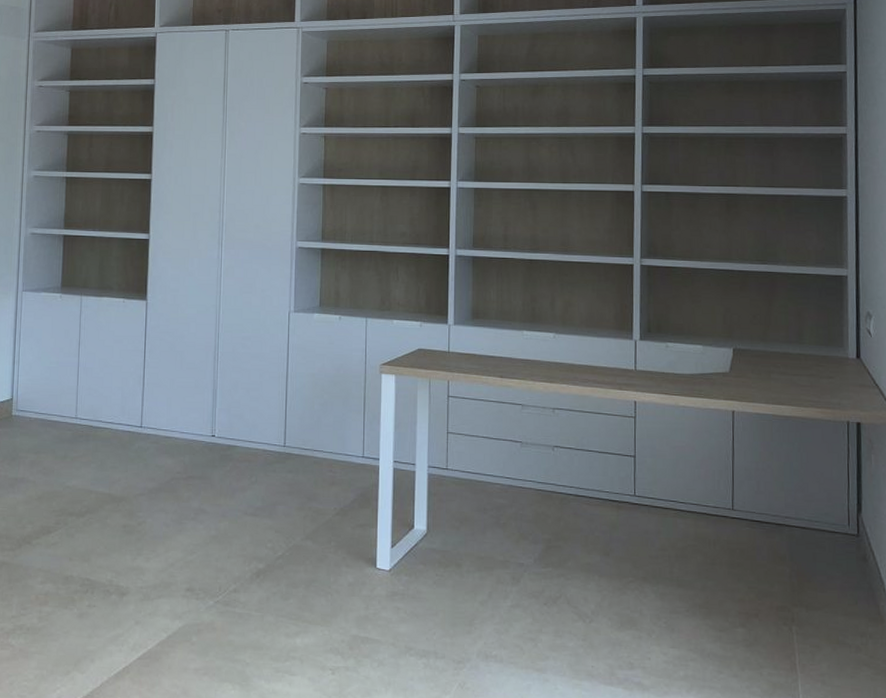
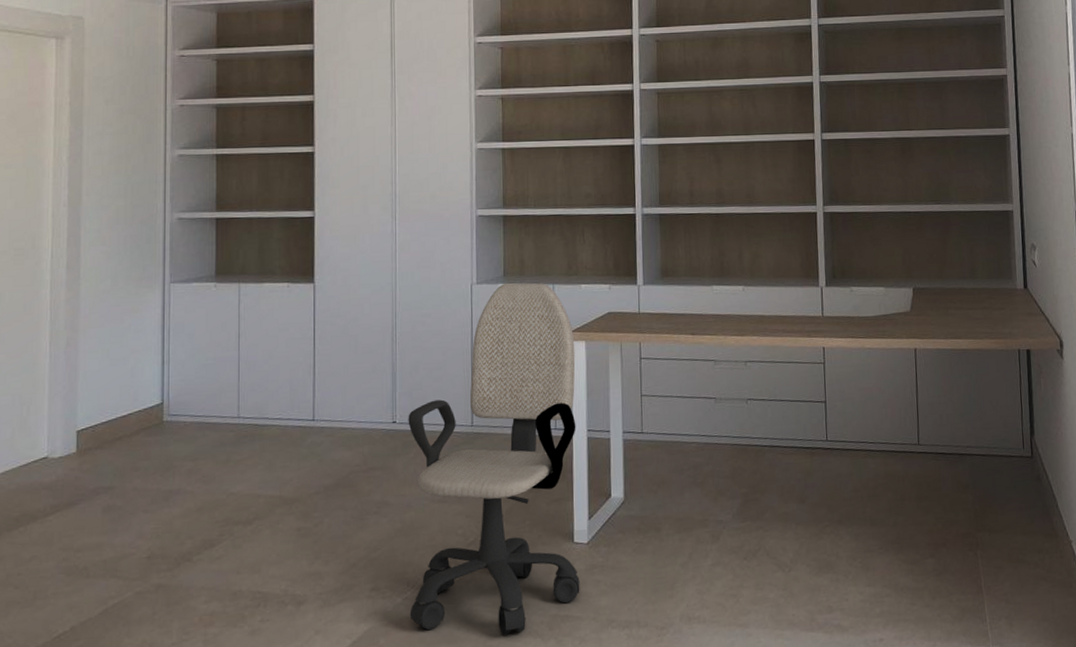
office chair: none [220,314,385,649] -> present [408,282,580,635]

